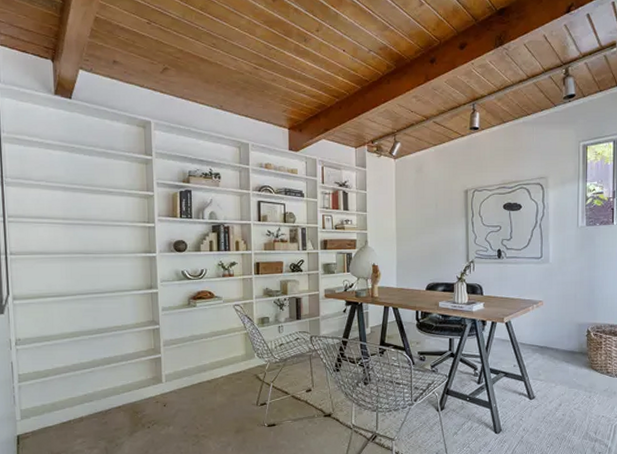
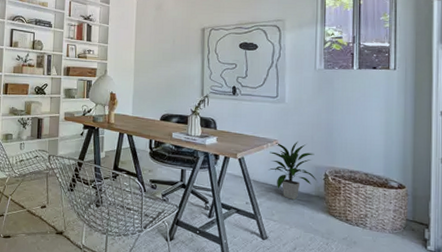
indoor plant: none [534,300,581,358] -> present [268,141,317,200]

